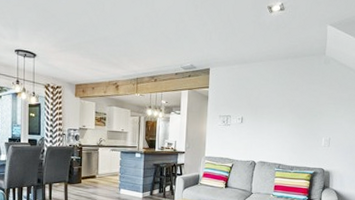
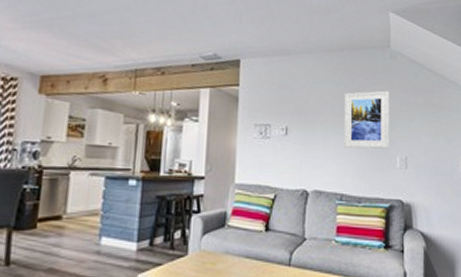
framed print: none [283,89,321,132] -> present [344,90,389,149]

